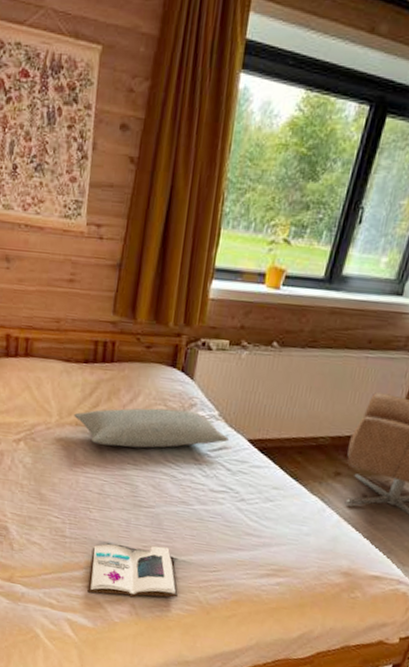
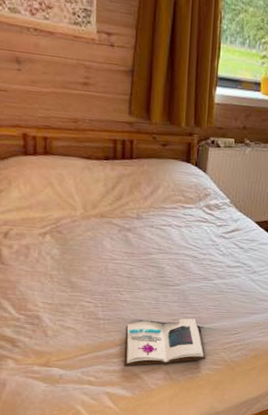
pillow: present [74,408,230,448] -> none [99,198,241,234]

